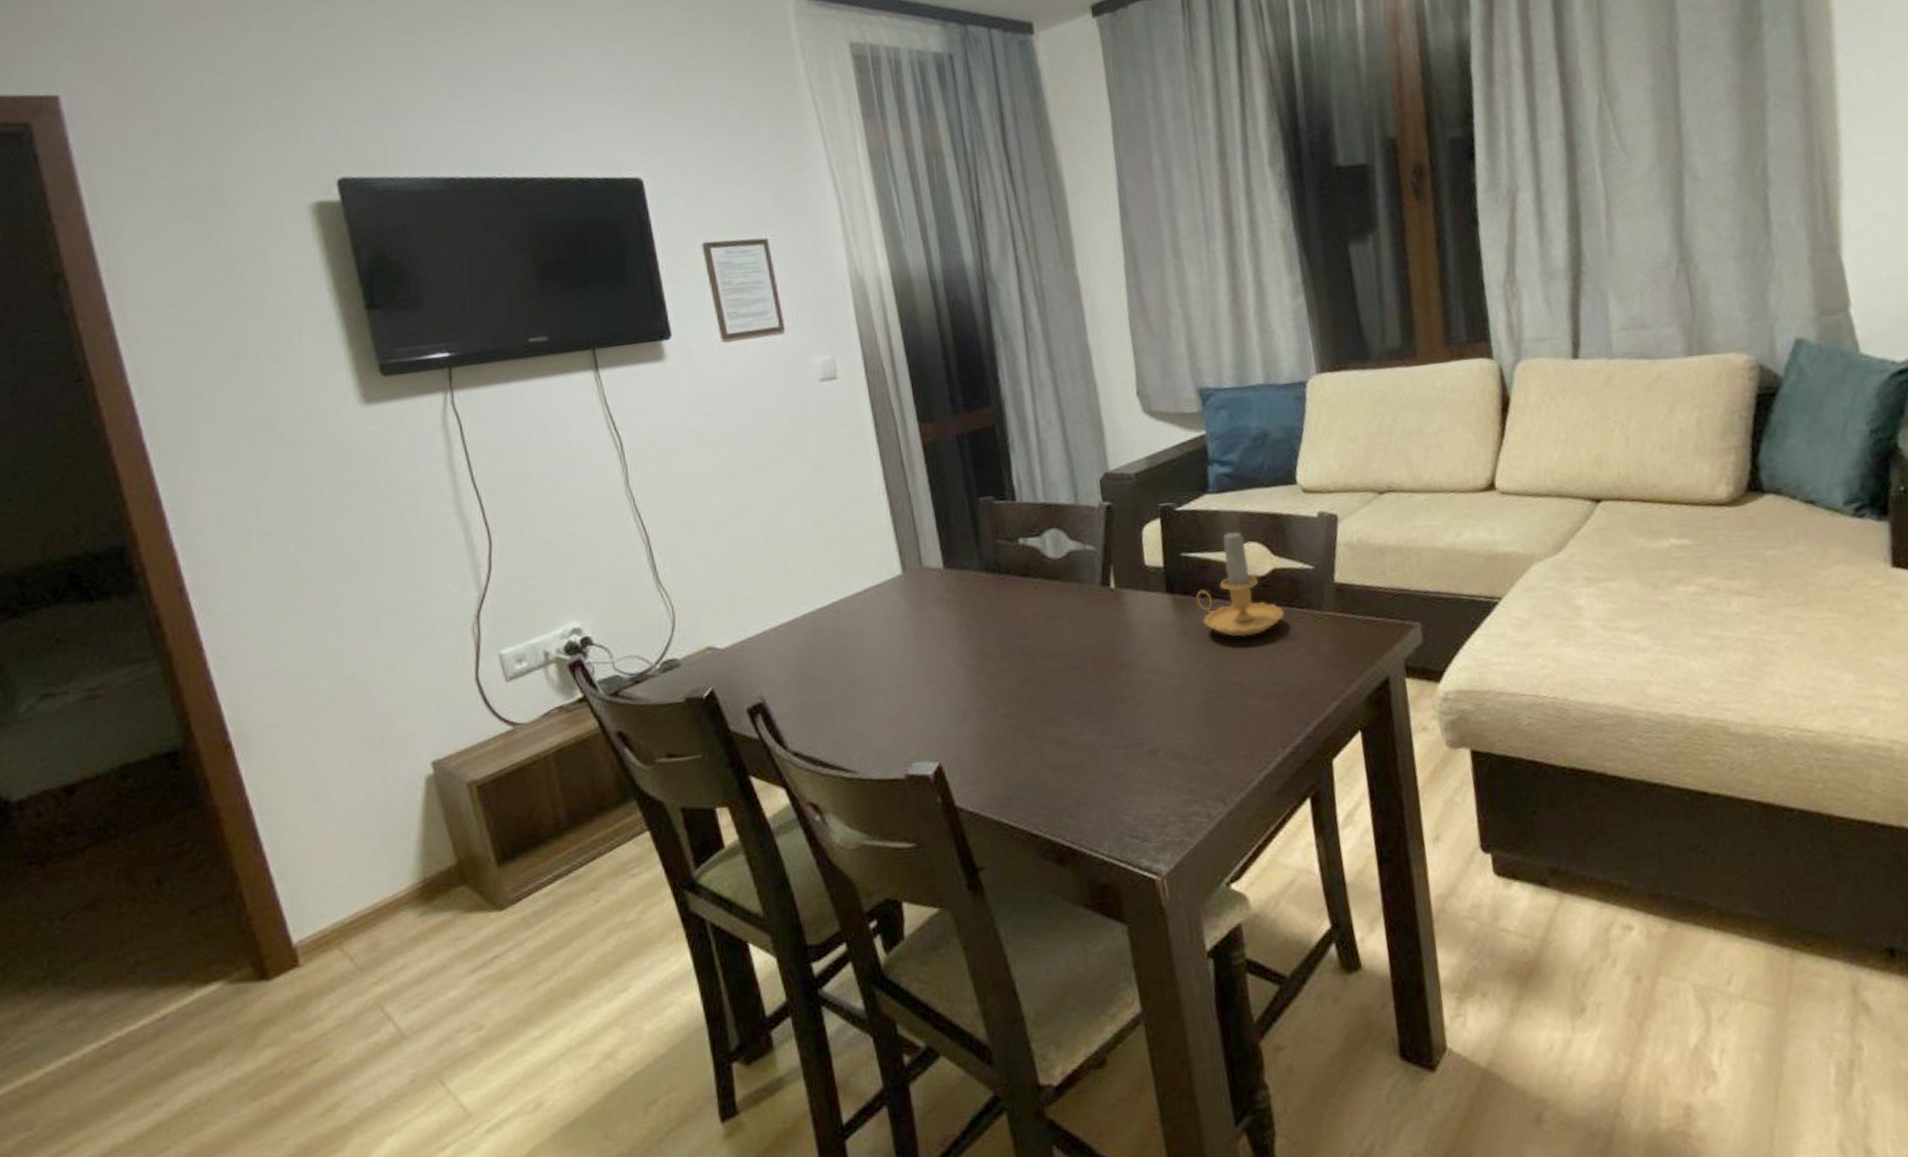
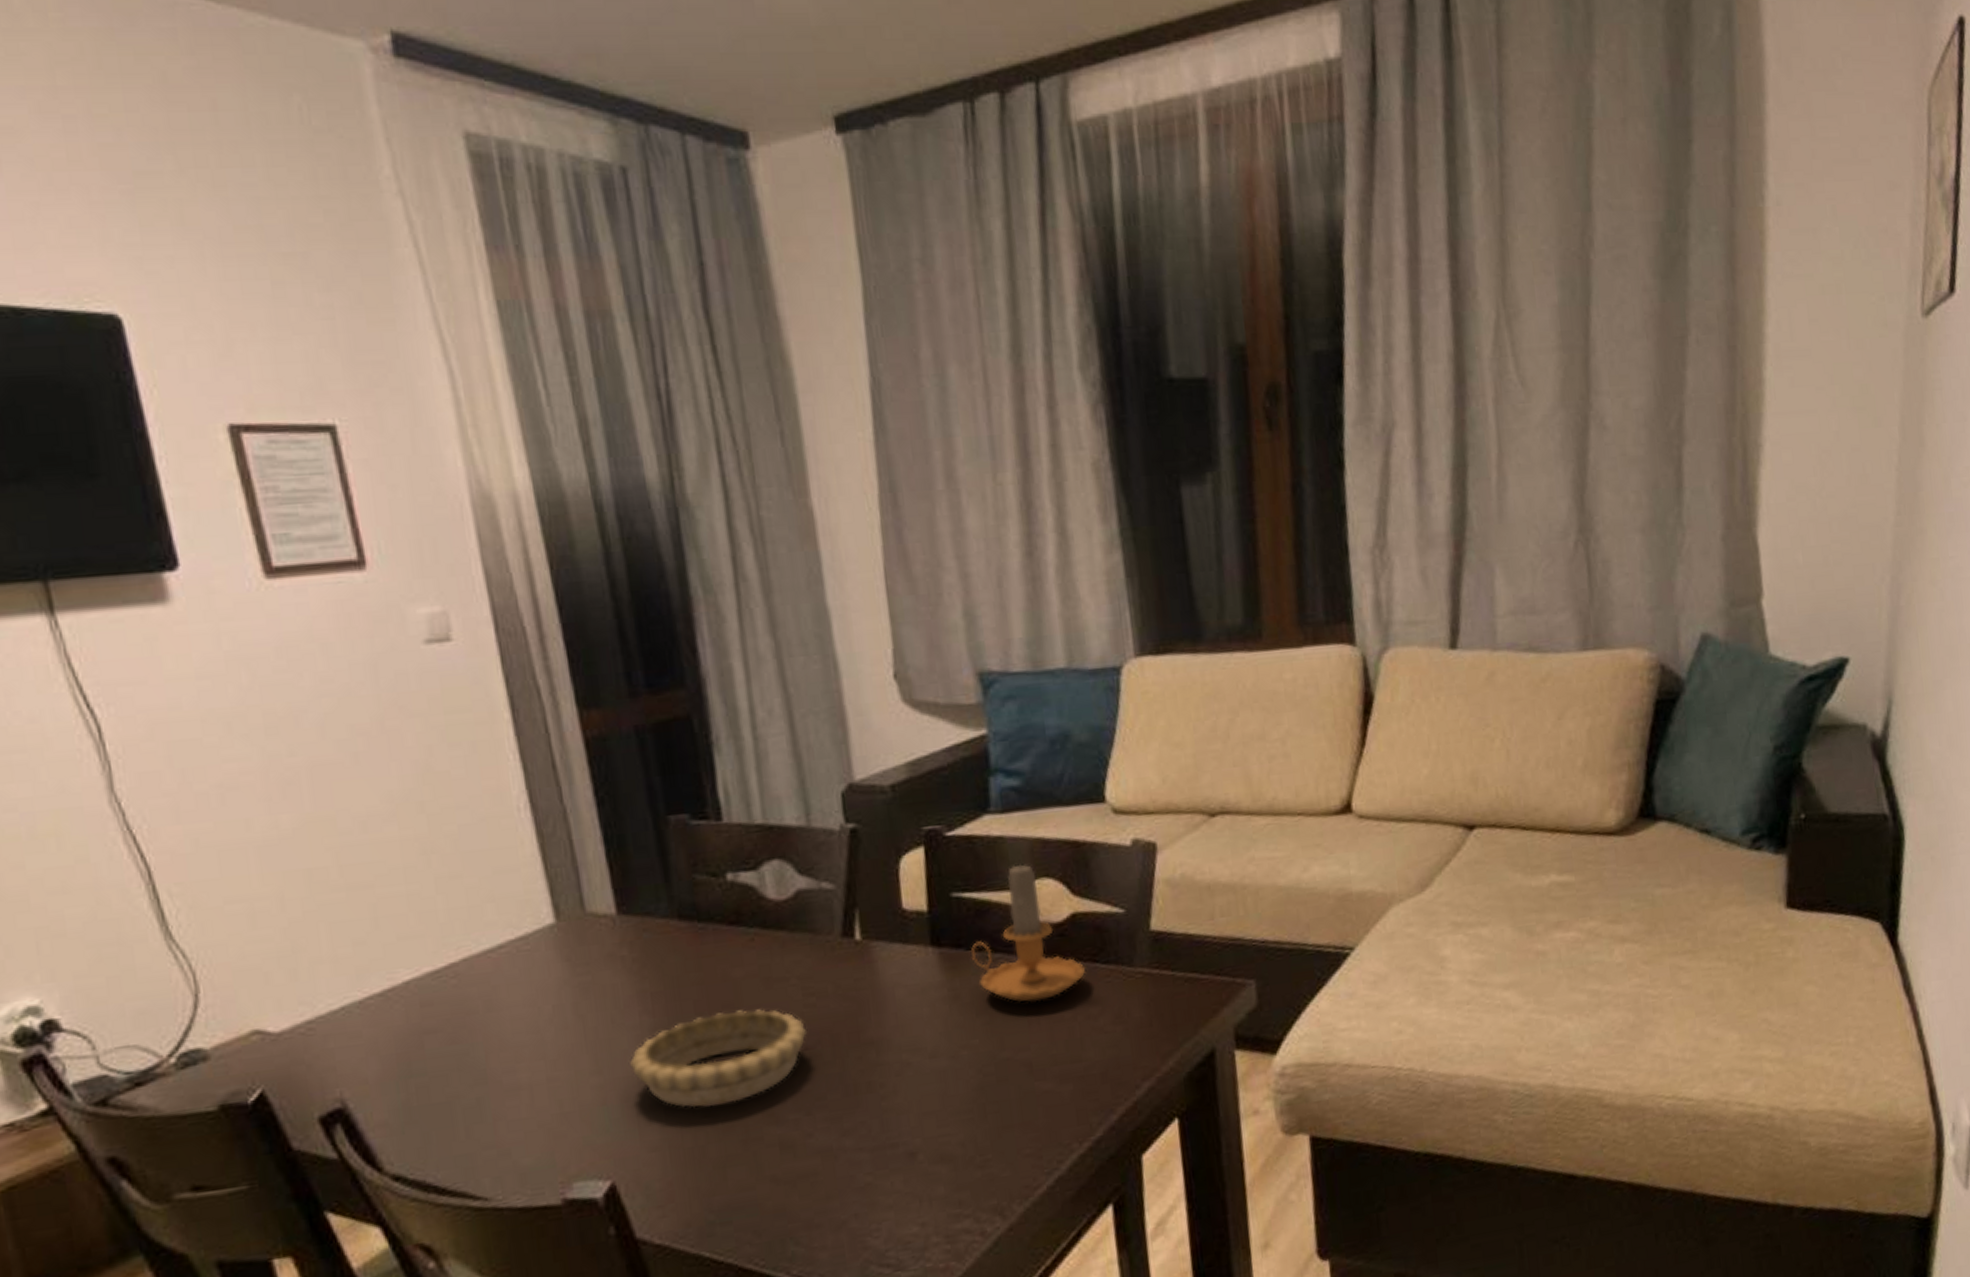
decorative bowl: none [952,639,1077,711] -> present [630,1009,808,1108]

